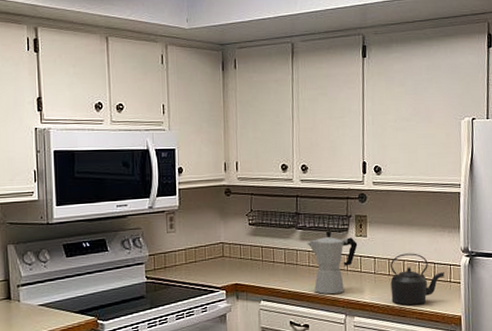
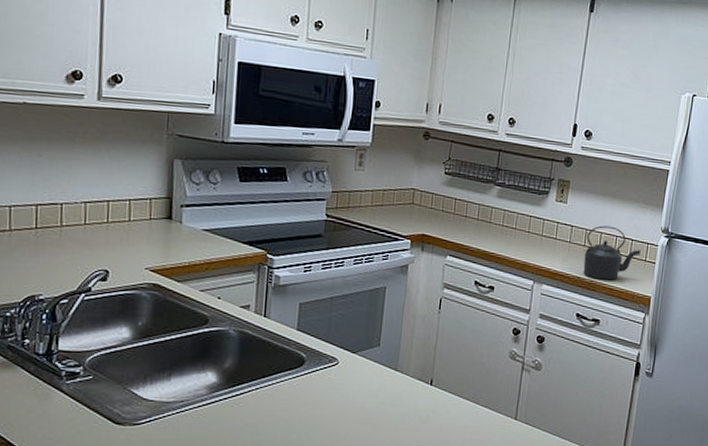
moka pot: present [306,231,358,295] -> none [503,191,557,259]

